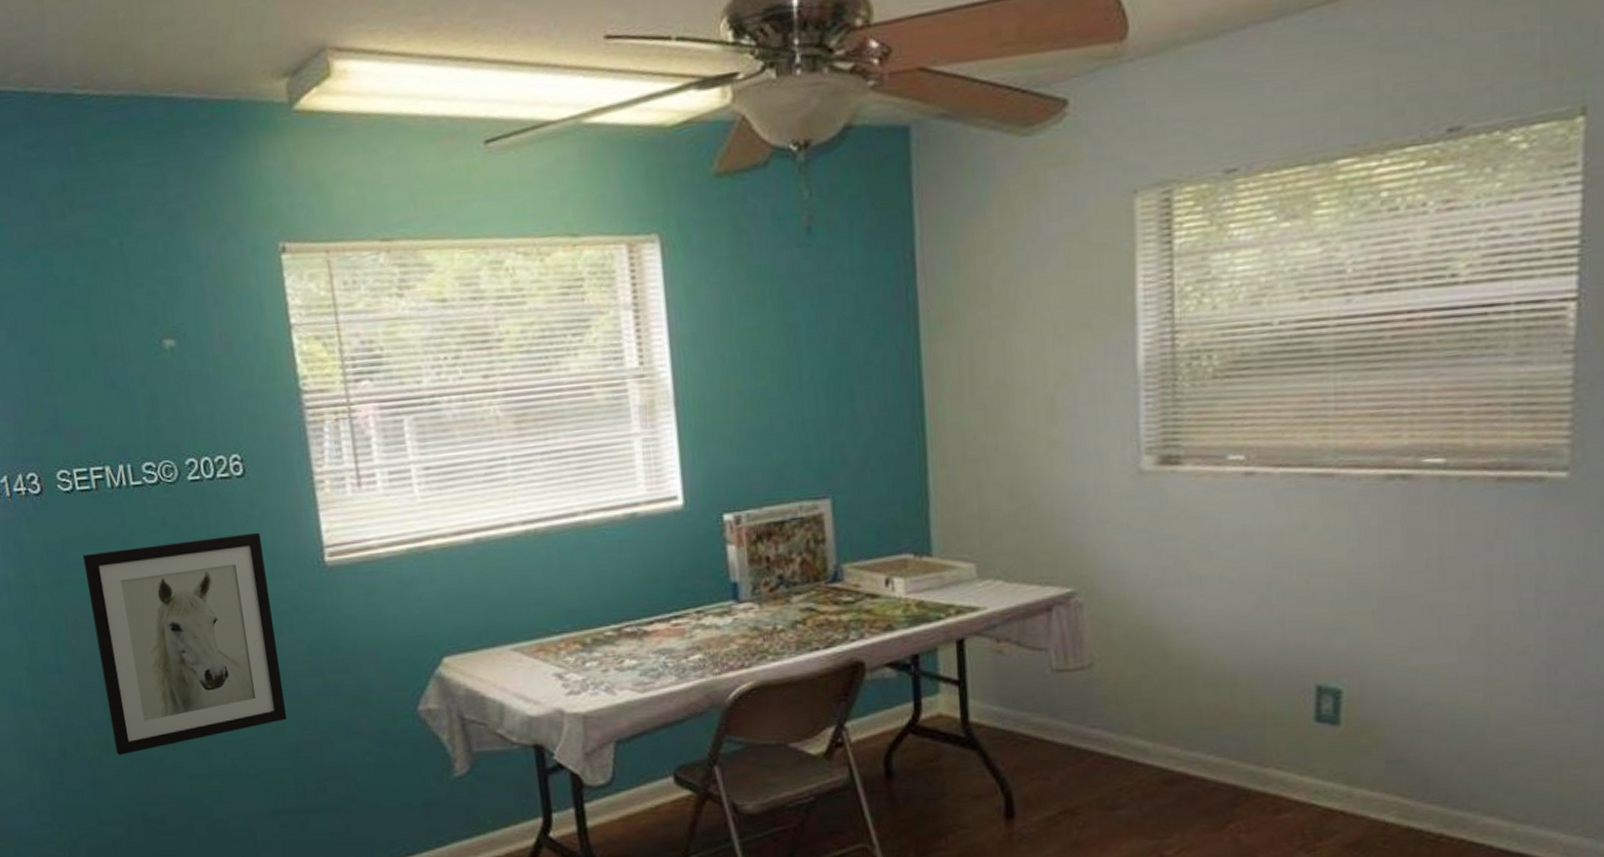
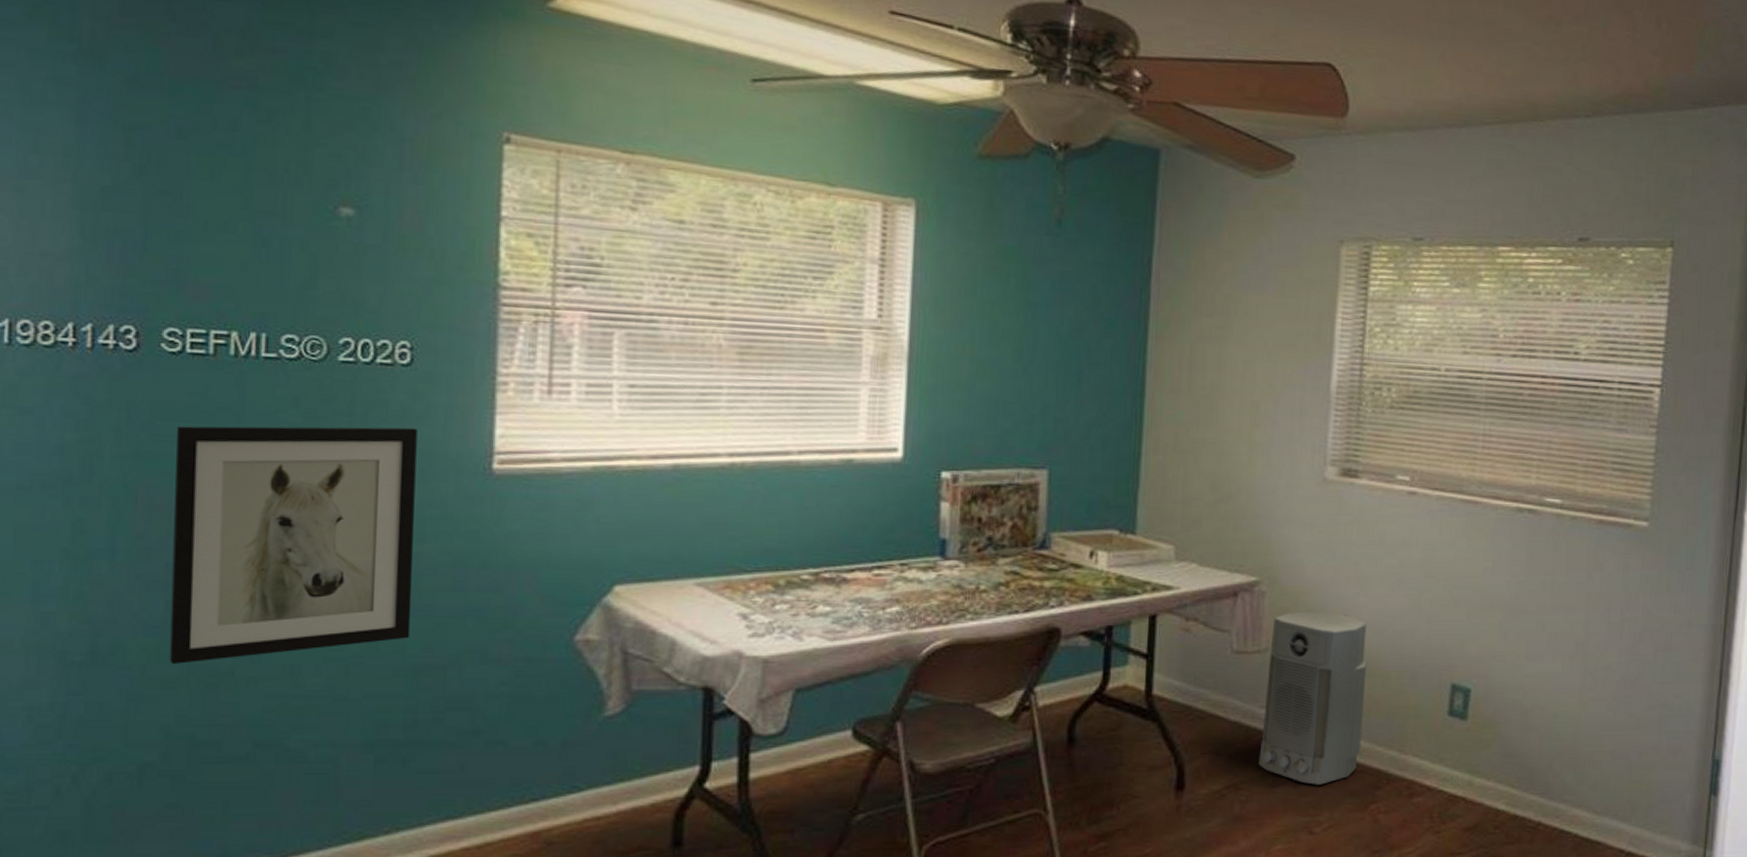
air purifier: none [1094,618,1212,806] -> present [1258,611,1367,785]

